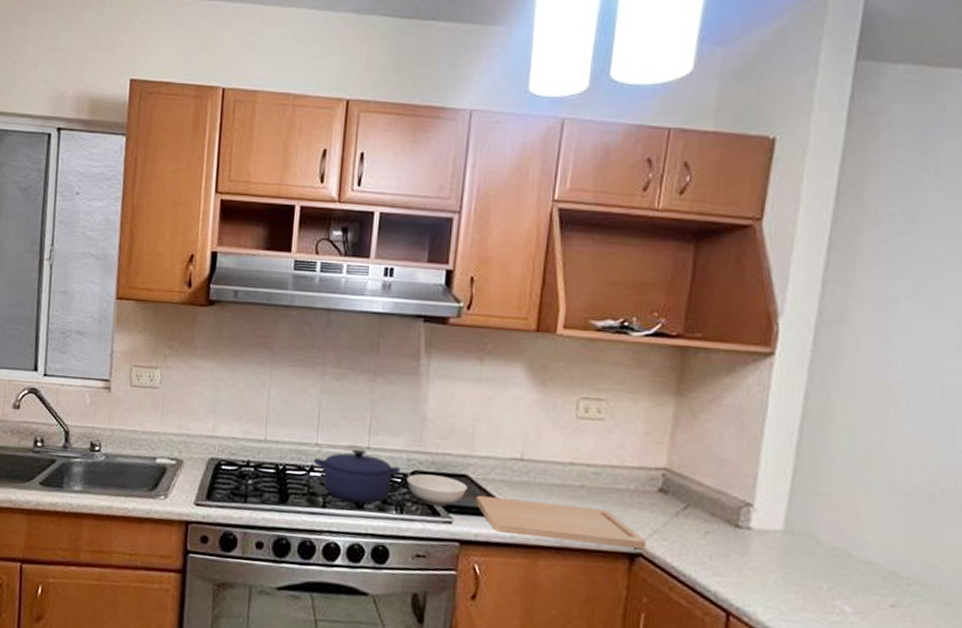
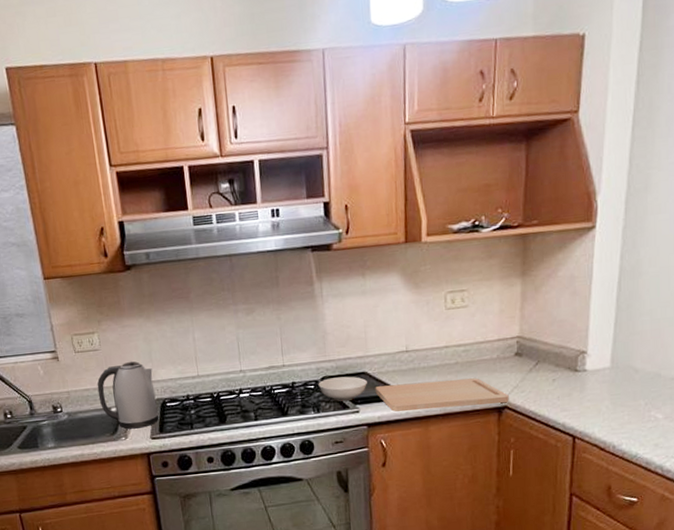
kettle: none [145,407,214,489] -> present [97,361,159,429]
cooking pot: present [313,448,401,504] -> none [241,367,313,413]

